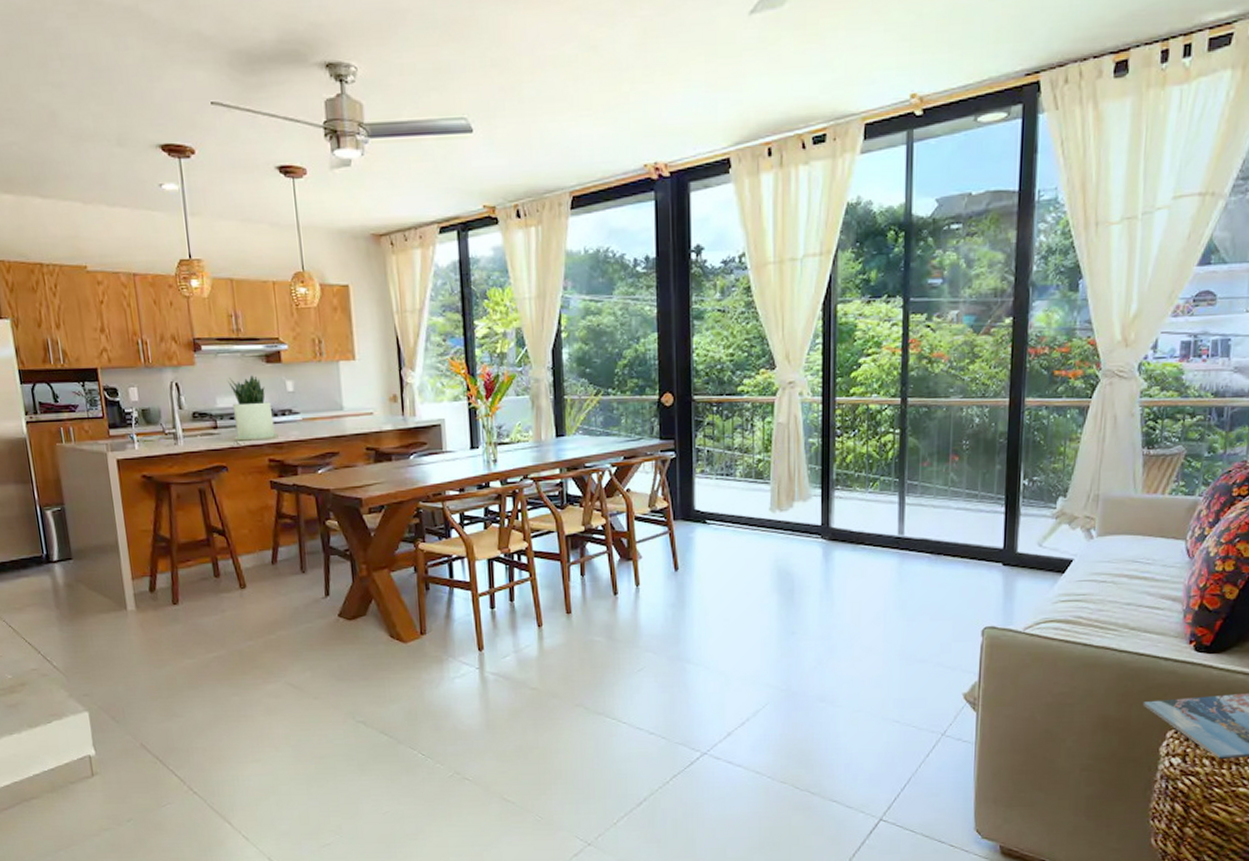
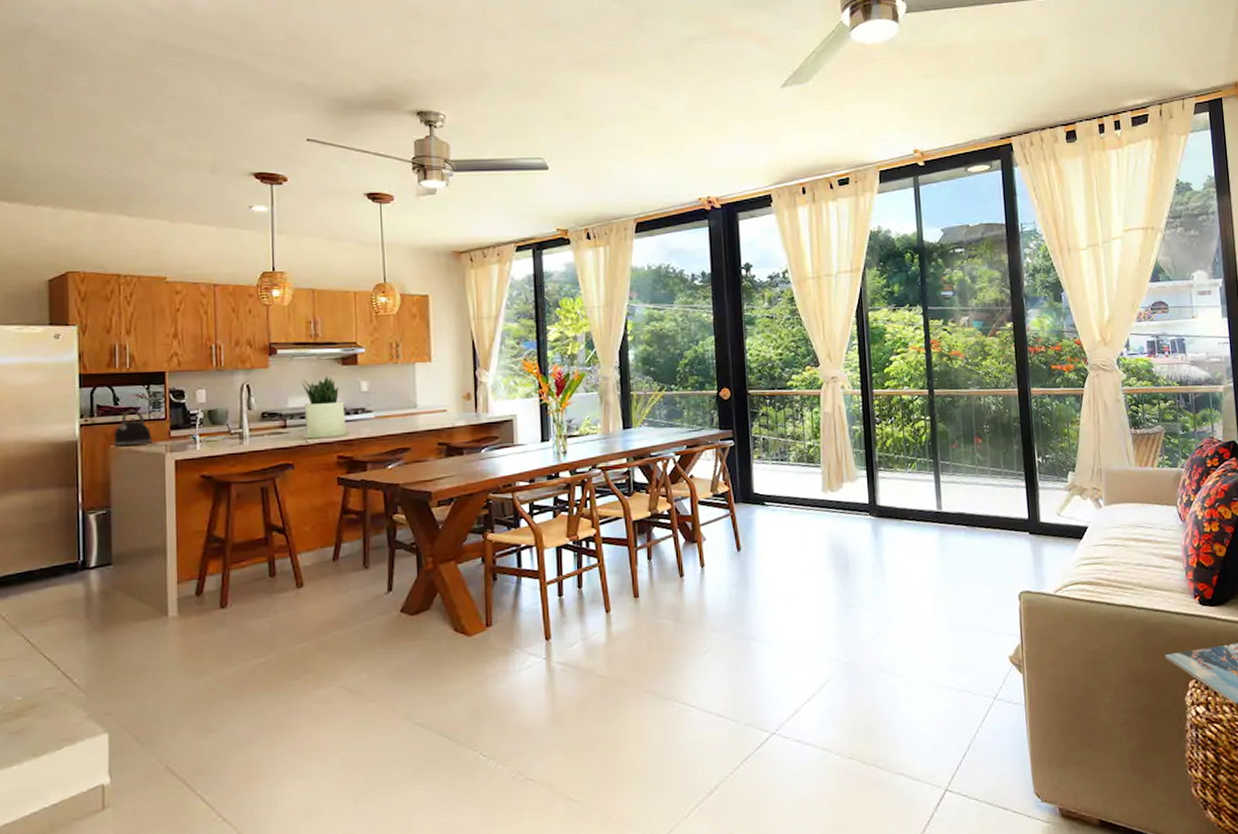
kettle: none [58,406,94,445] -> present [113,409,152,447]

